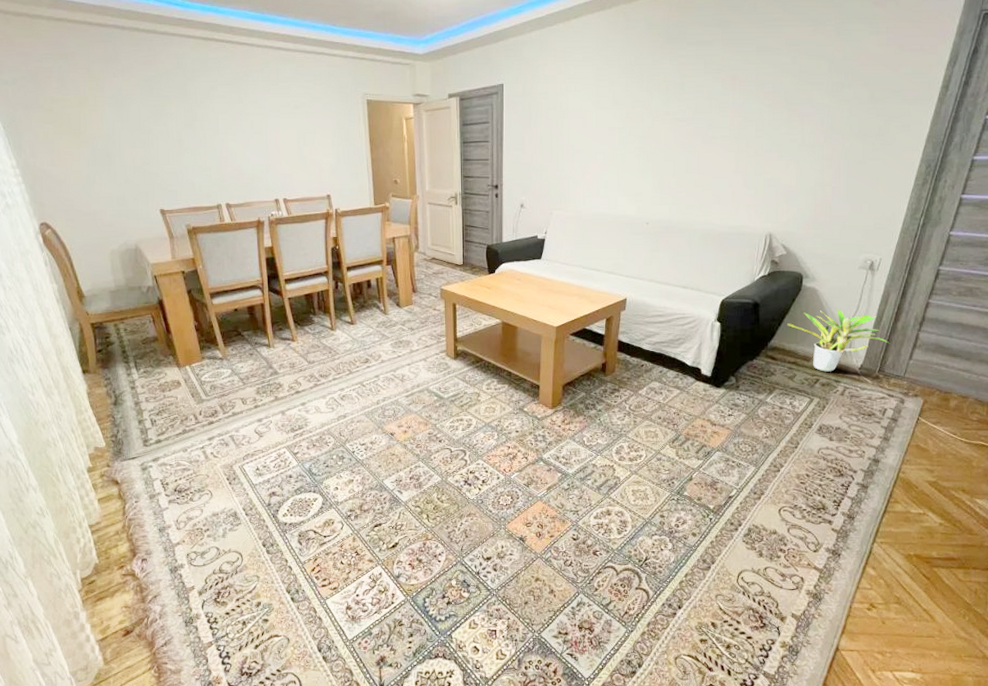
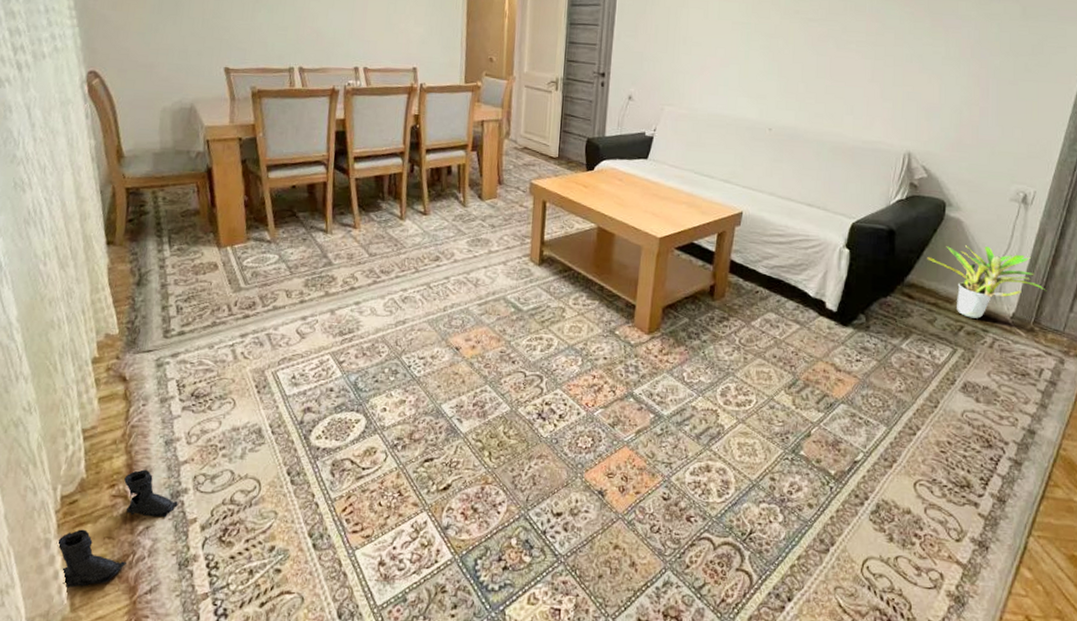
boots: none [83,552,177,648] -> present [56,469,178,589]

